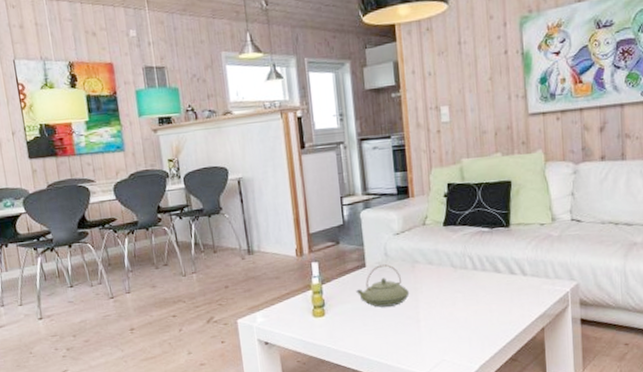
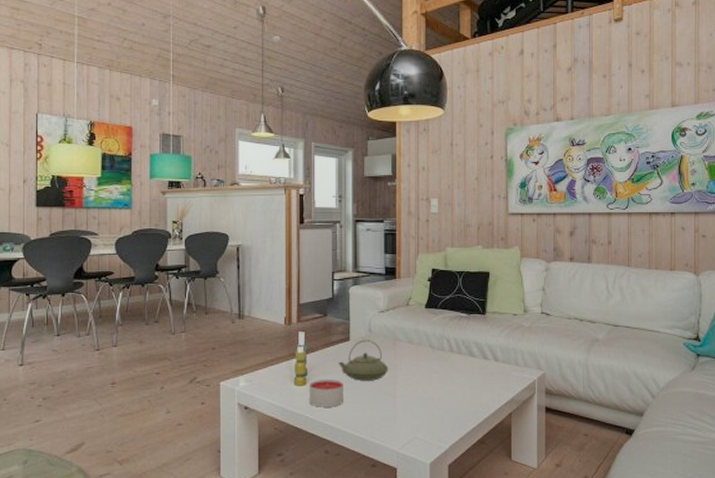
candle: none [328,307,365,337] -> present [310,379,345,407]

